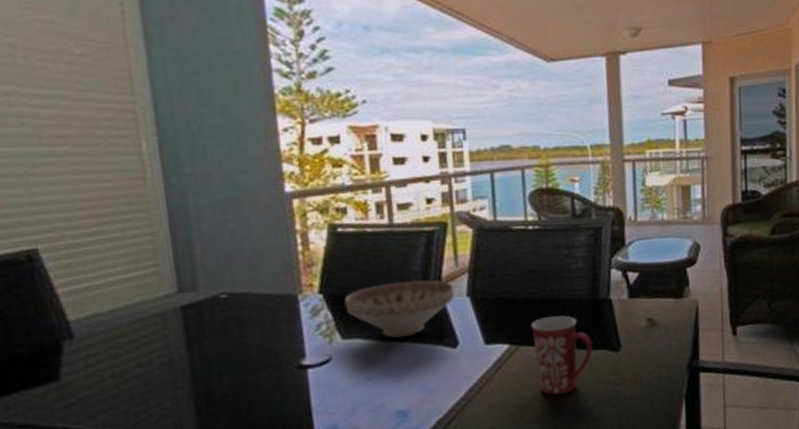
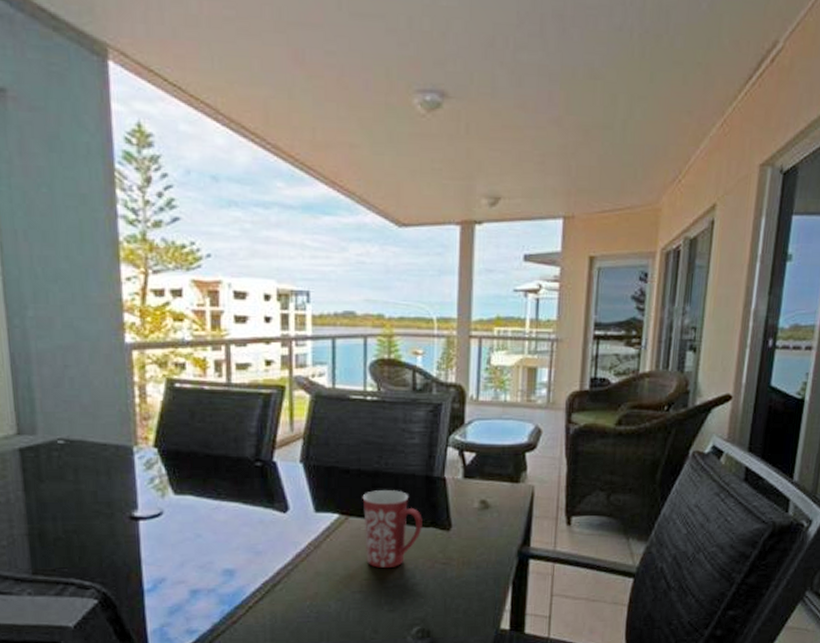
decorative bowl: present [344,280,455,338] -> none [178,443,288,497]

